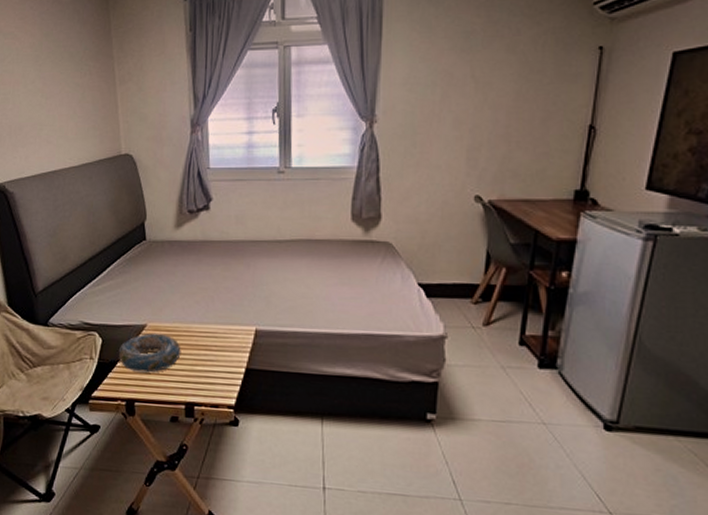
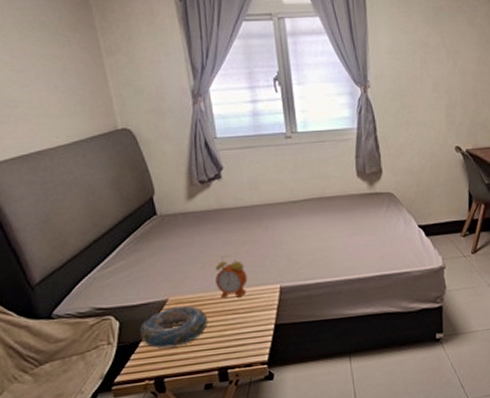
alarm clock: none [193,289,224,334] -> present [215,255,248,297]

